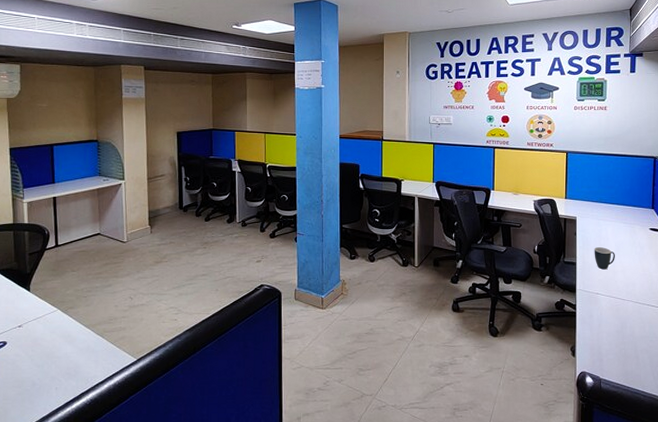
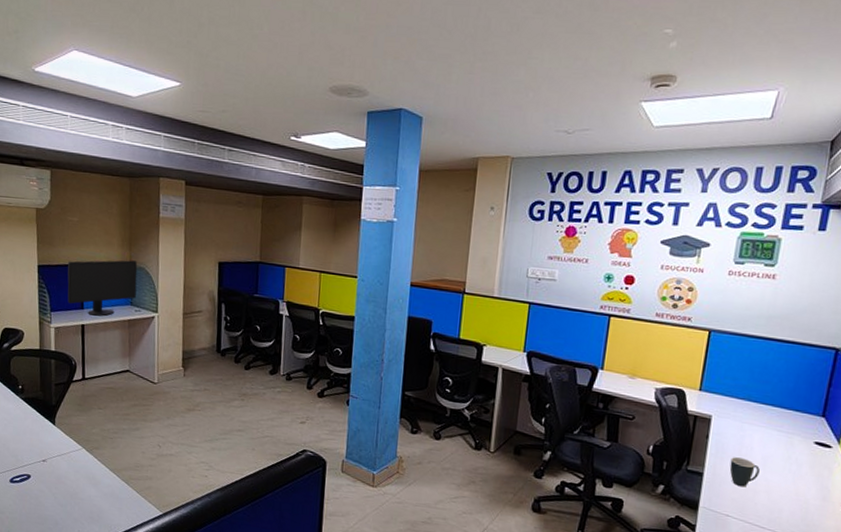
computer monitor: none [38,137,104,188] -> present [67,260,137,316]

